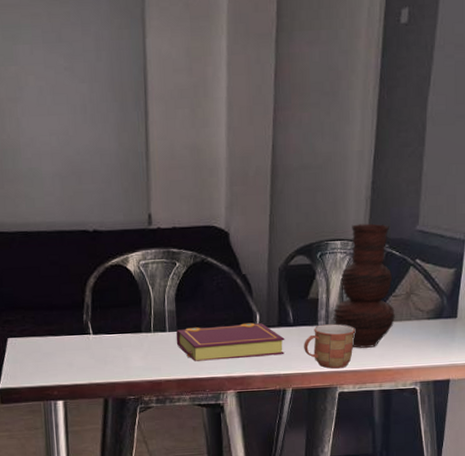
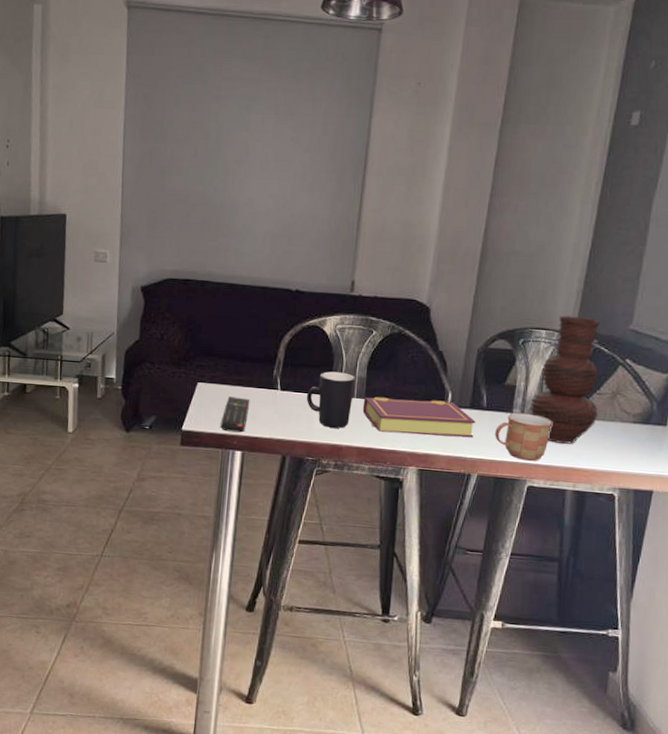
remote control: none [38,347,64,383] -> present [220,396,250,433]
mug: none [119,308,166,365] -> present [306,371,356,428]

